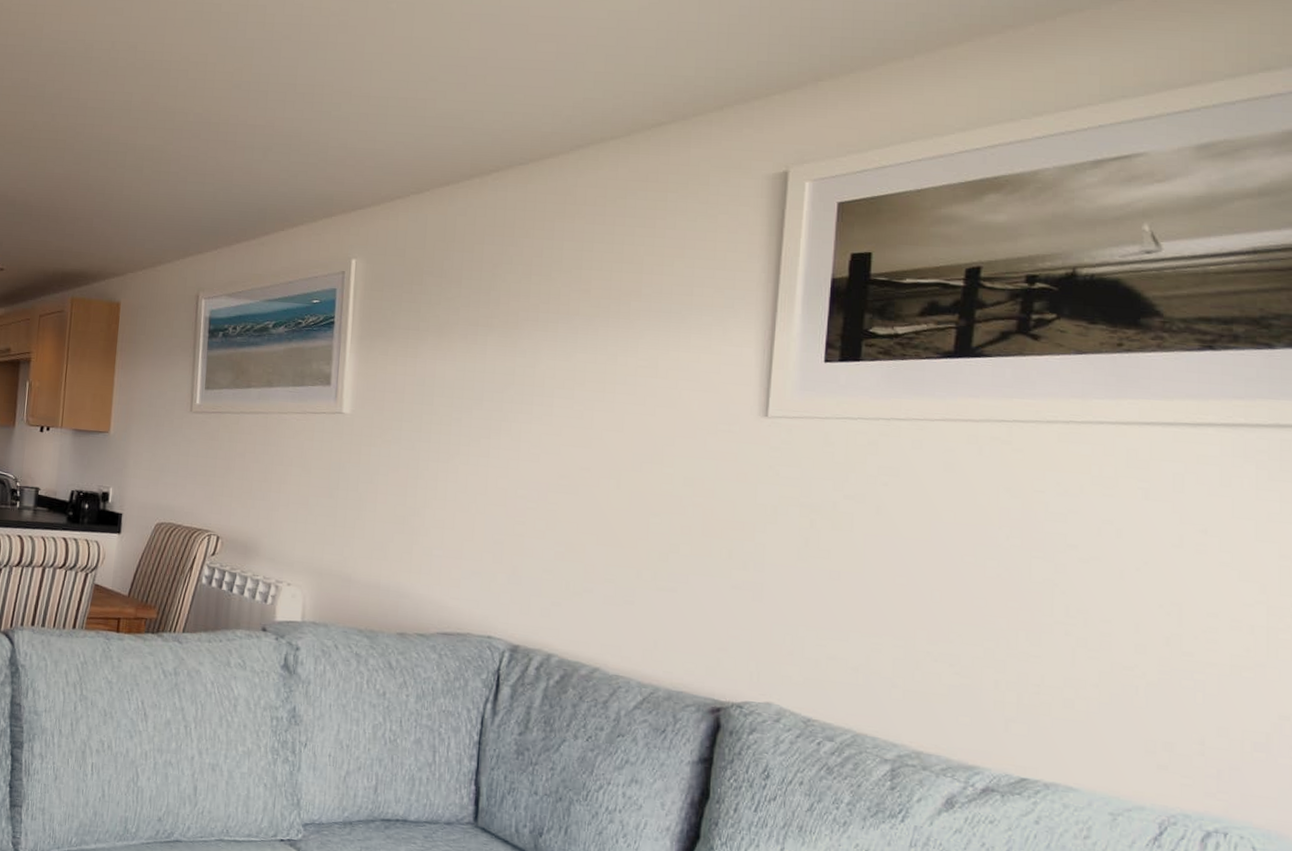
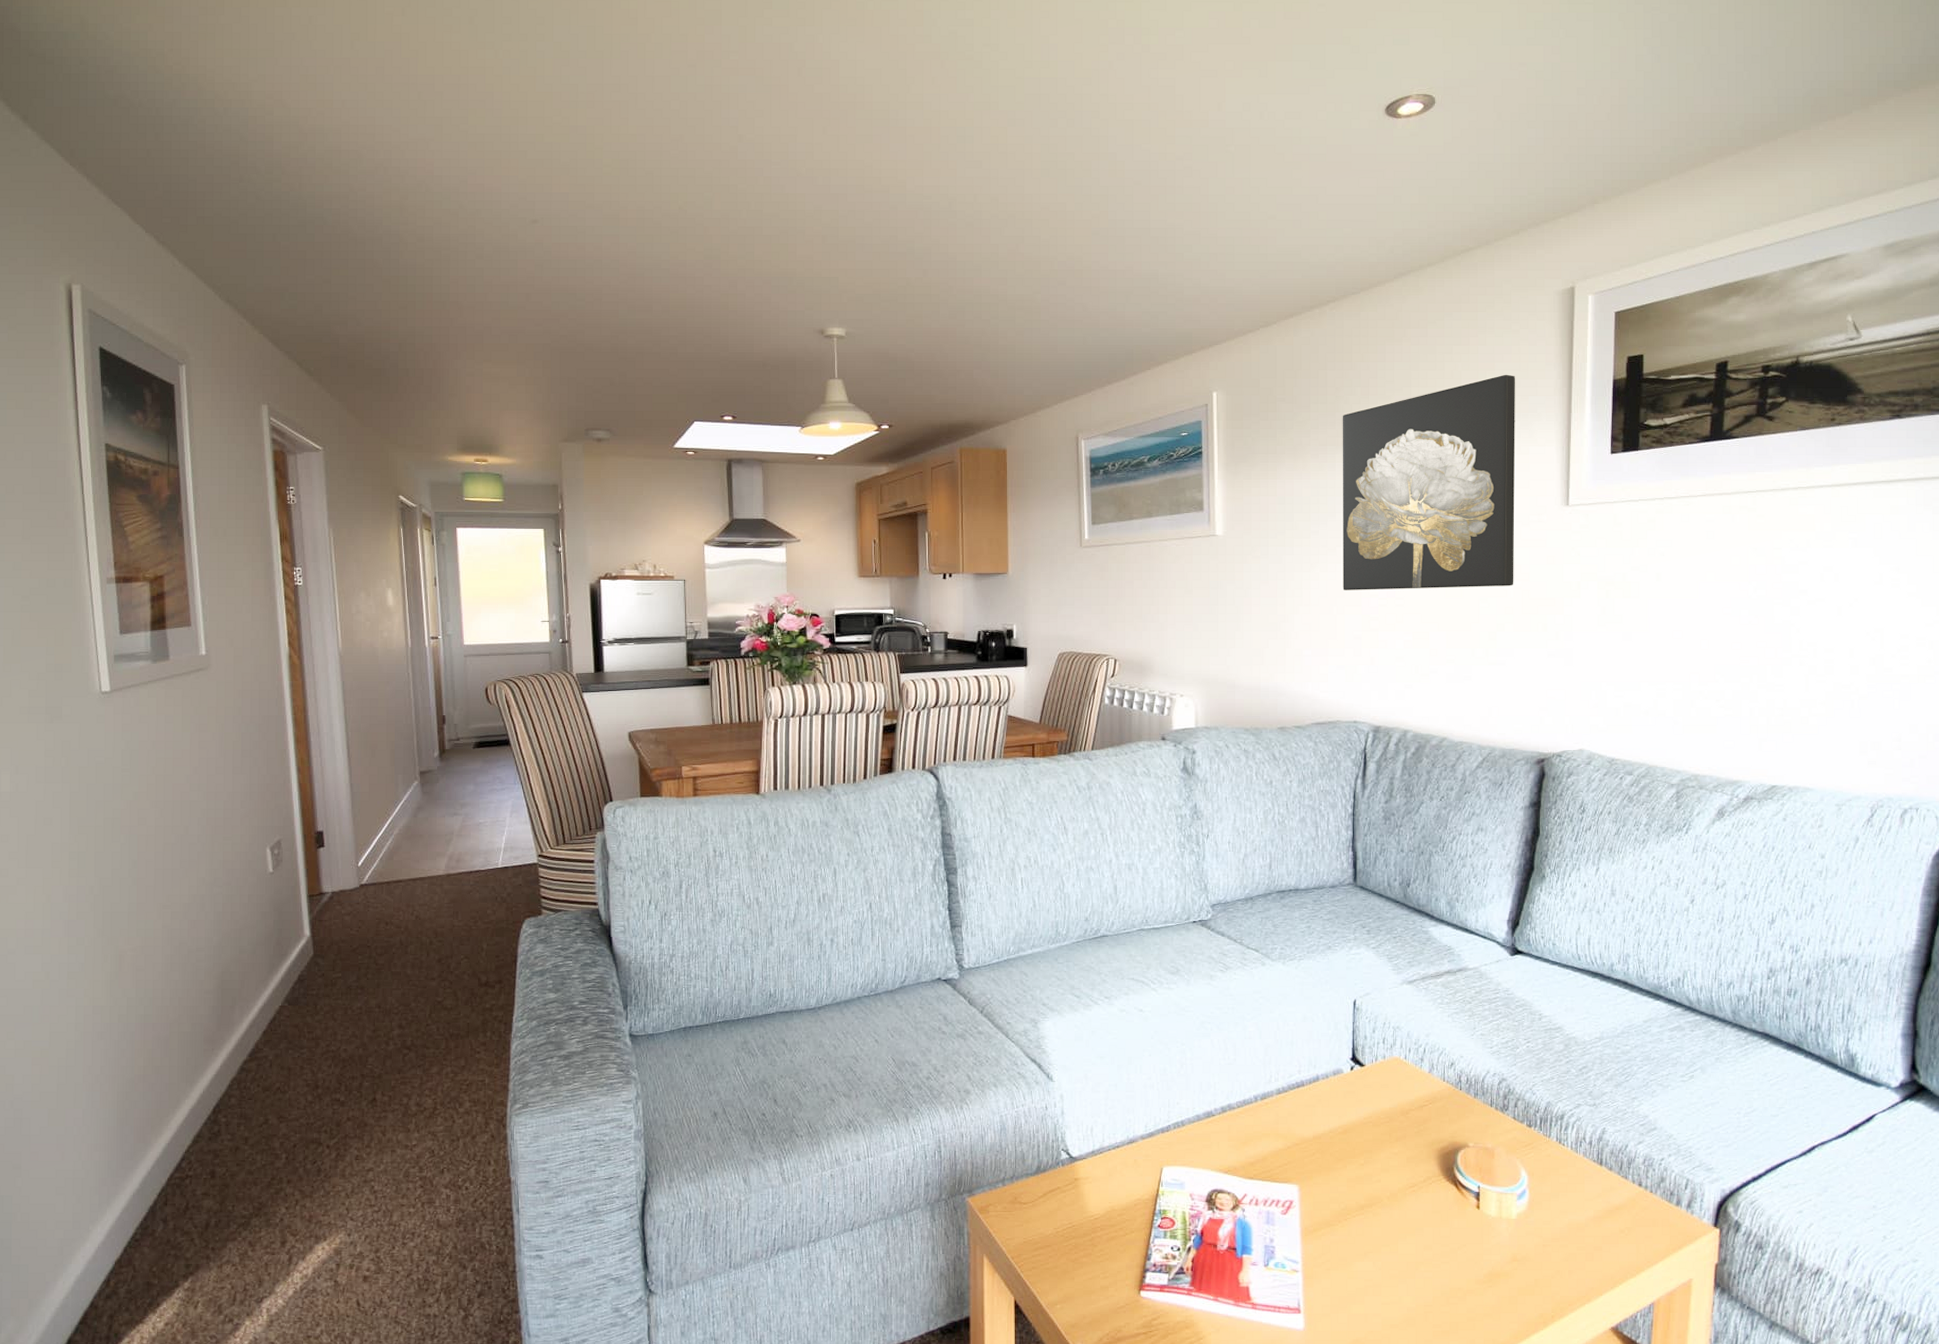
wall art: none [485,263,709,503] -> present [1342,374,1515,590]

